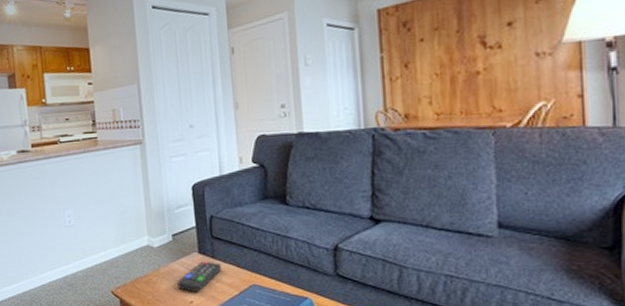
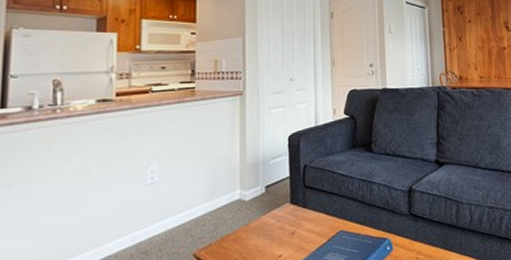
remote control: present [177,261,221,292] -> none [267,211,311,245]

